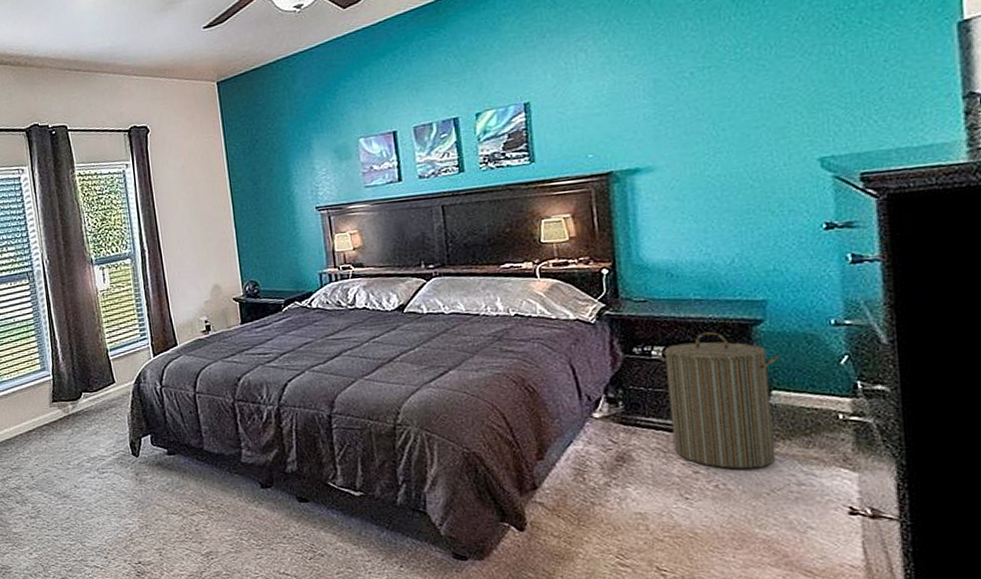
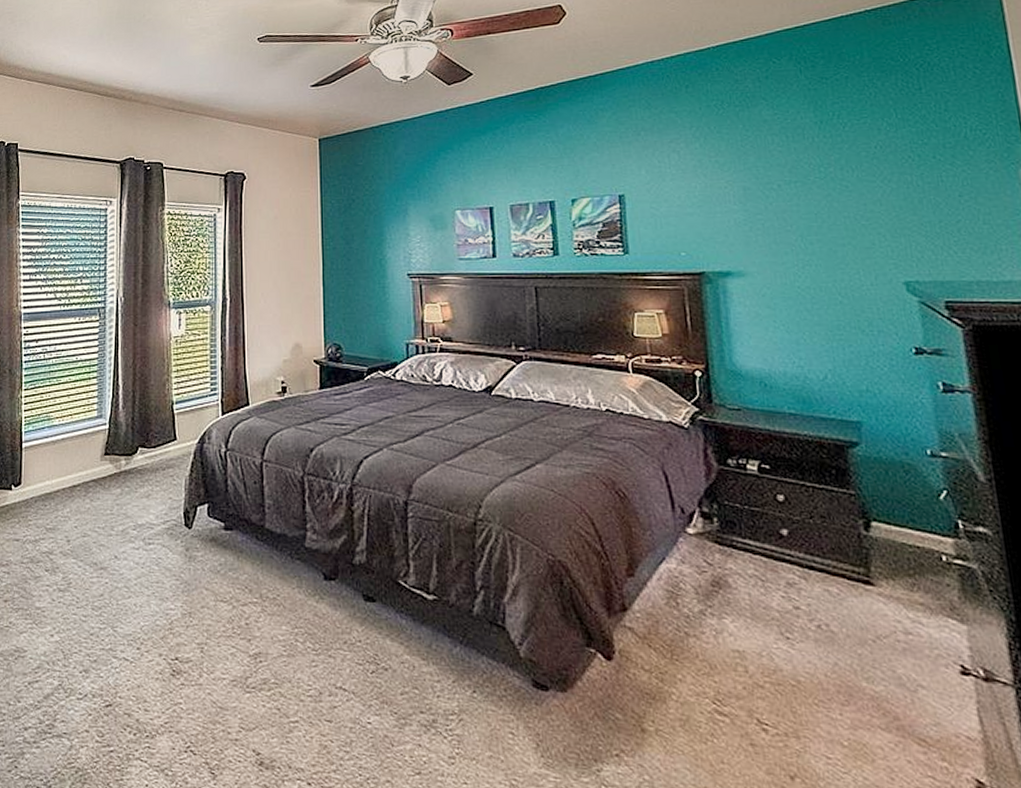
laundry hamper: present [655,332,781,469] -> none [750,450,880,610]

